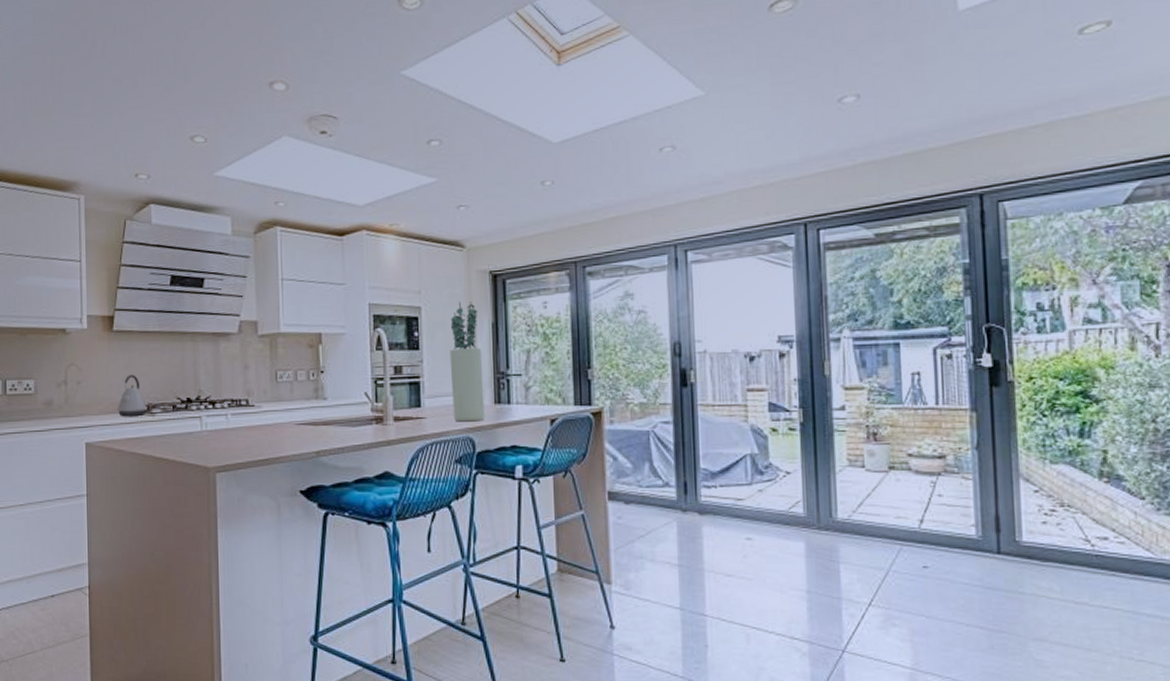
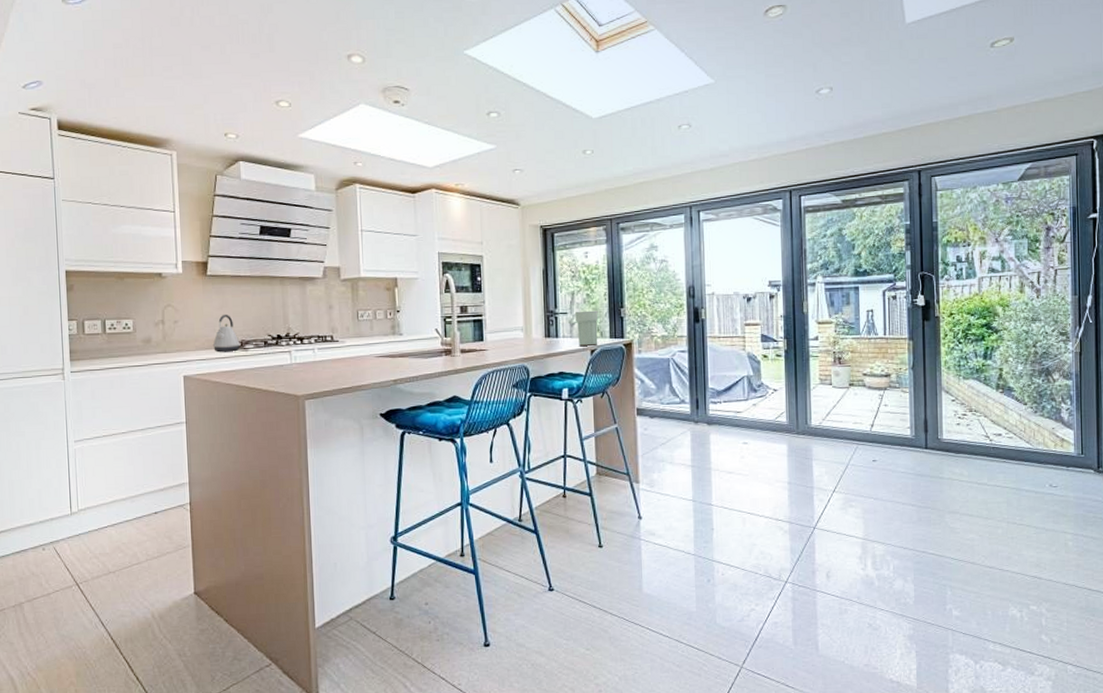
vase: present [449,302,485,422] -> none [507,251,537,353]
cup: none [532,371,560,416] -> present [575,310,598,347]

